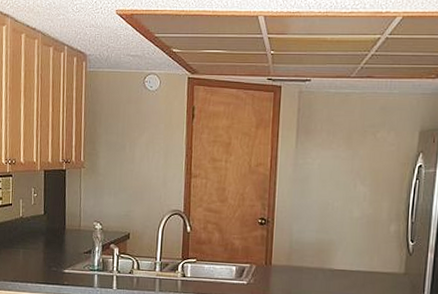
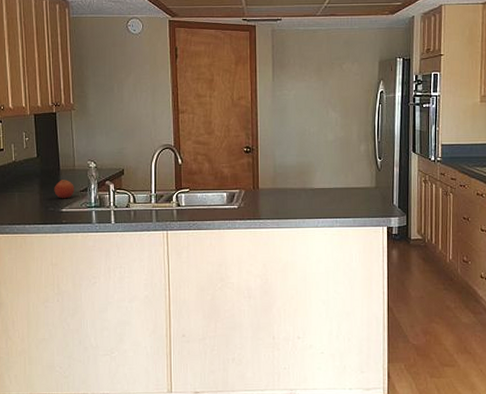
fruit: none [58,239,79,260] -> present [54,180,74,199]

